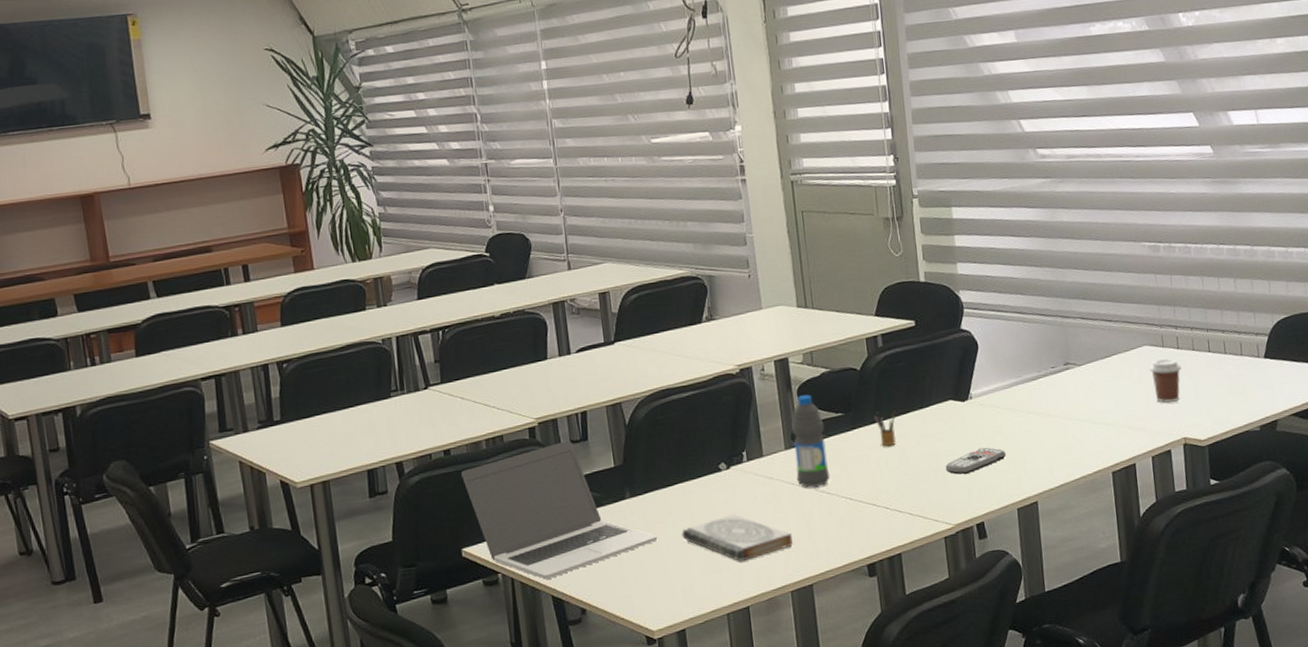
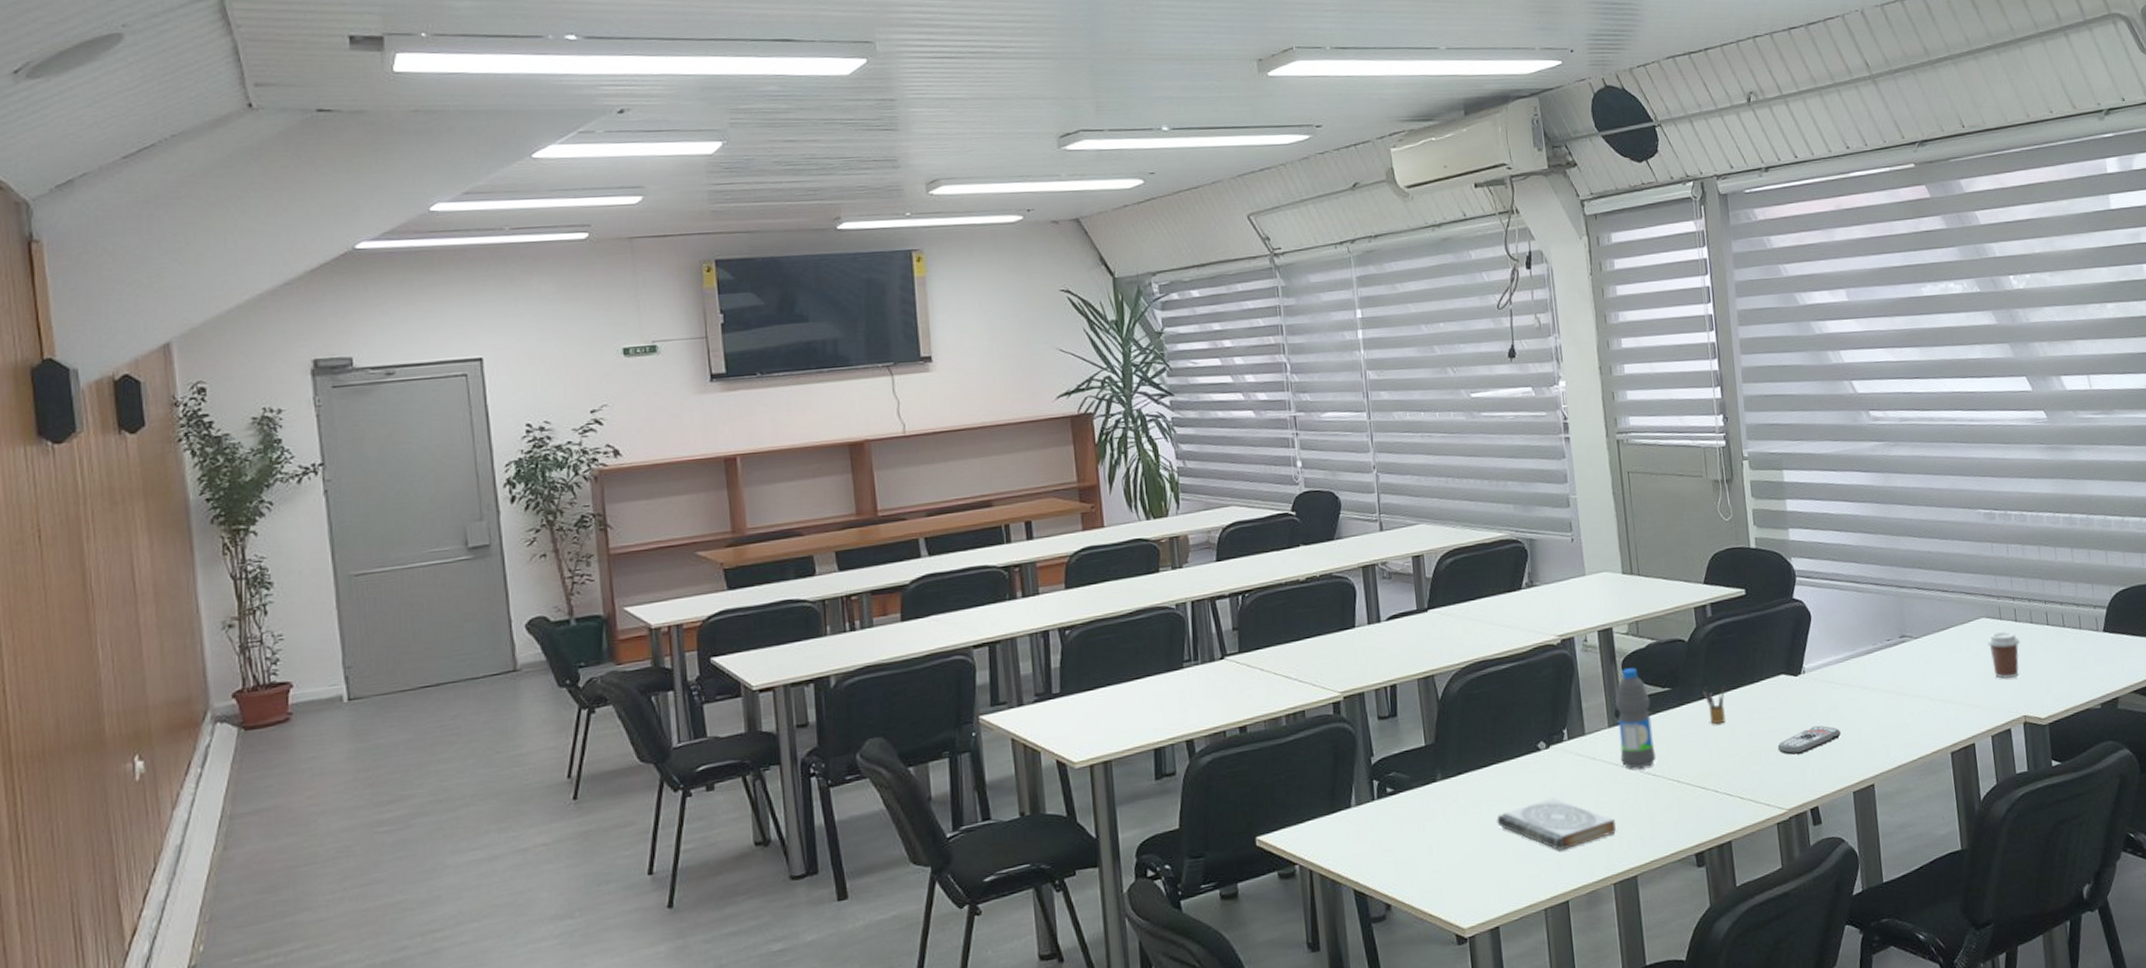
laptop: present [461,440,658,579] -> none [1258,716,1471,871]

